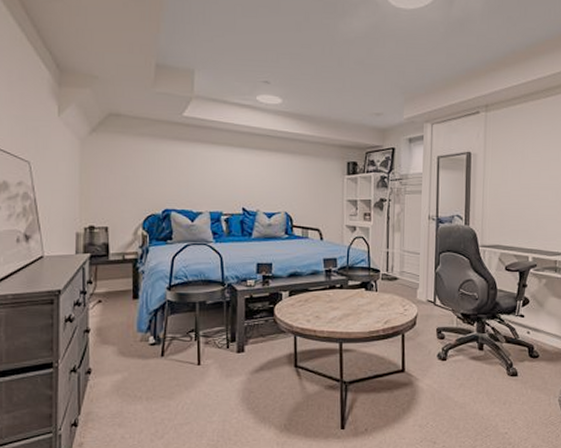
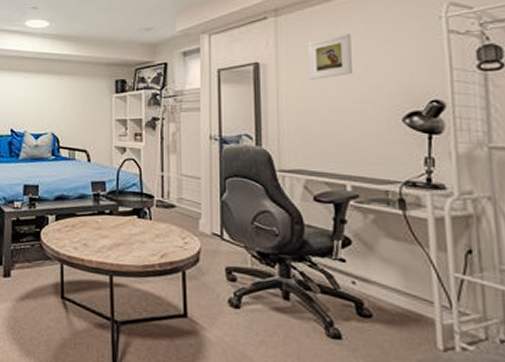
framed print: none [508,131,541,169] -> present [308,33,352,79]

